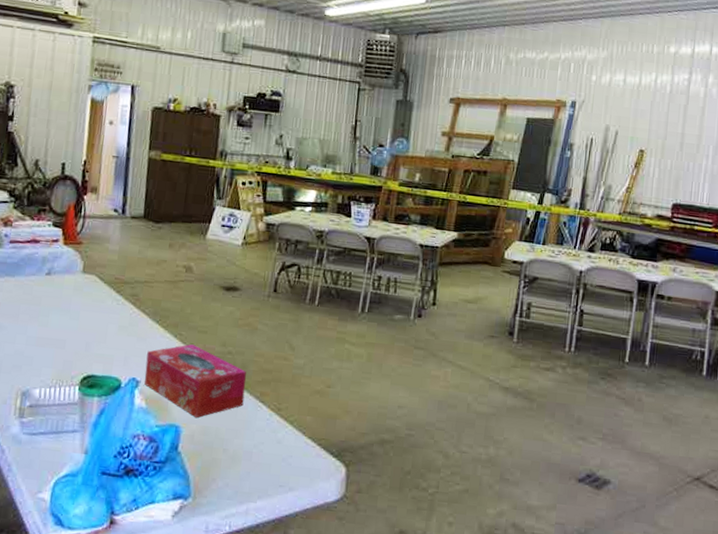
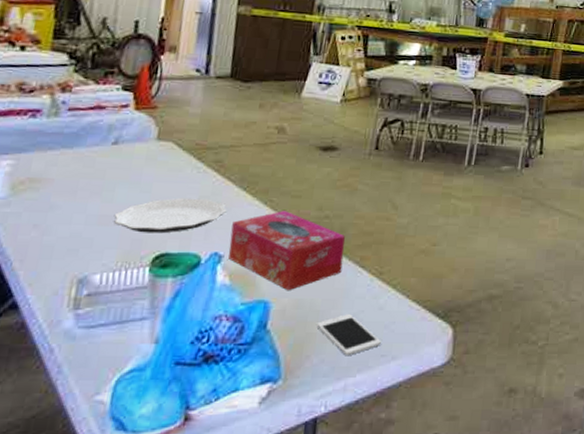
plate: none [49,326,143,357] -> present [114,197,227,234]
cell phone: none [221,444,279,482] -> present [316,314,381,355]

